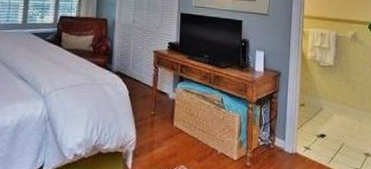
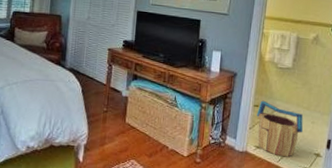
bucket: none [303,99,351,158] -> present [256,100,304,157]

